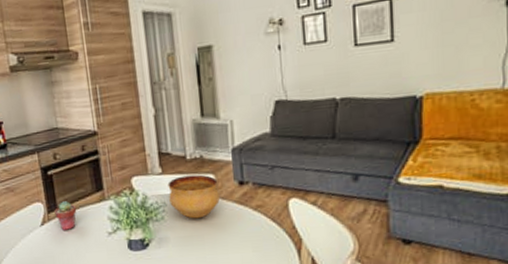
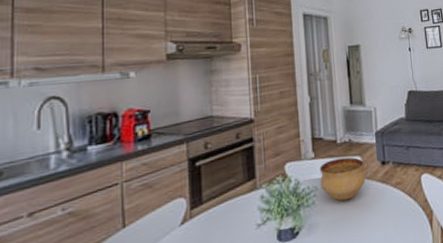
potted succulent: present [54,201,77,232] -> none [199,194,225,229]

